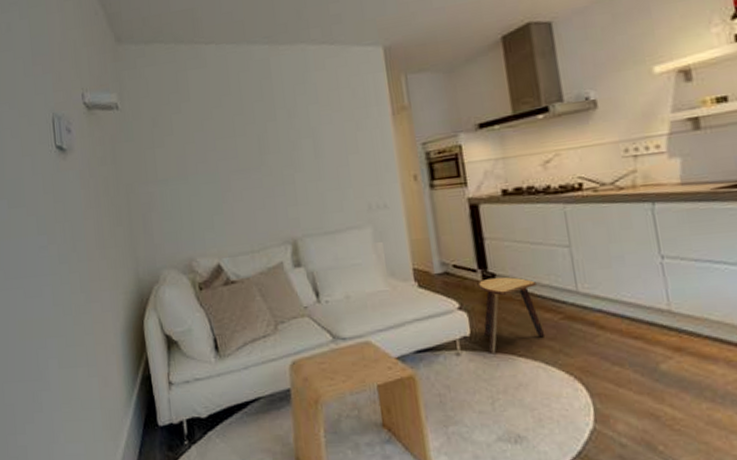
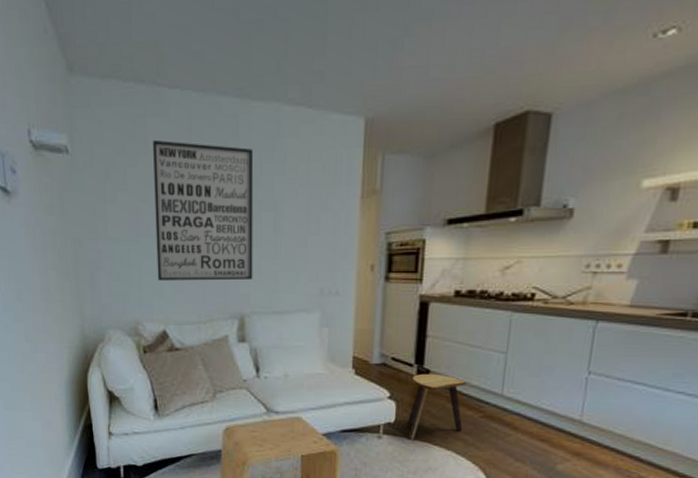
wall art: none [194,84,301,215] -> present [153,139,254,281]

